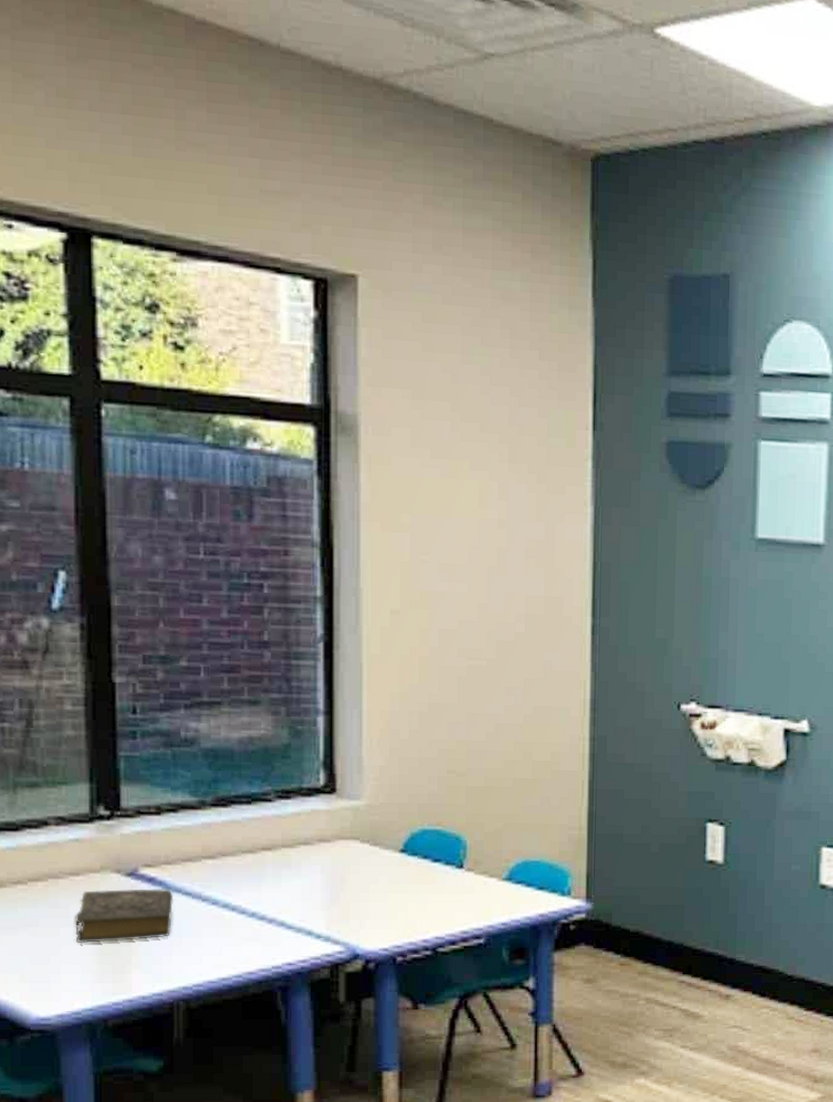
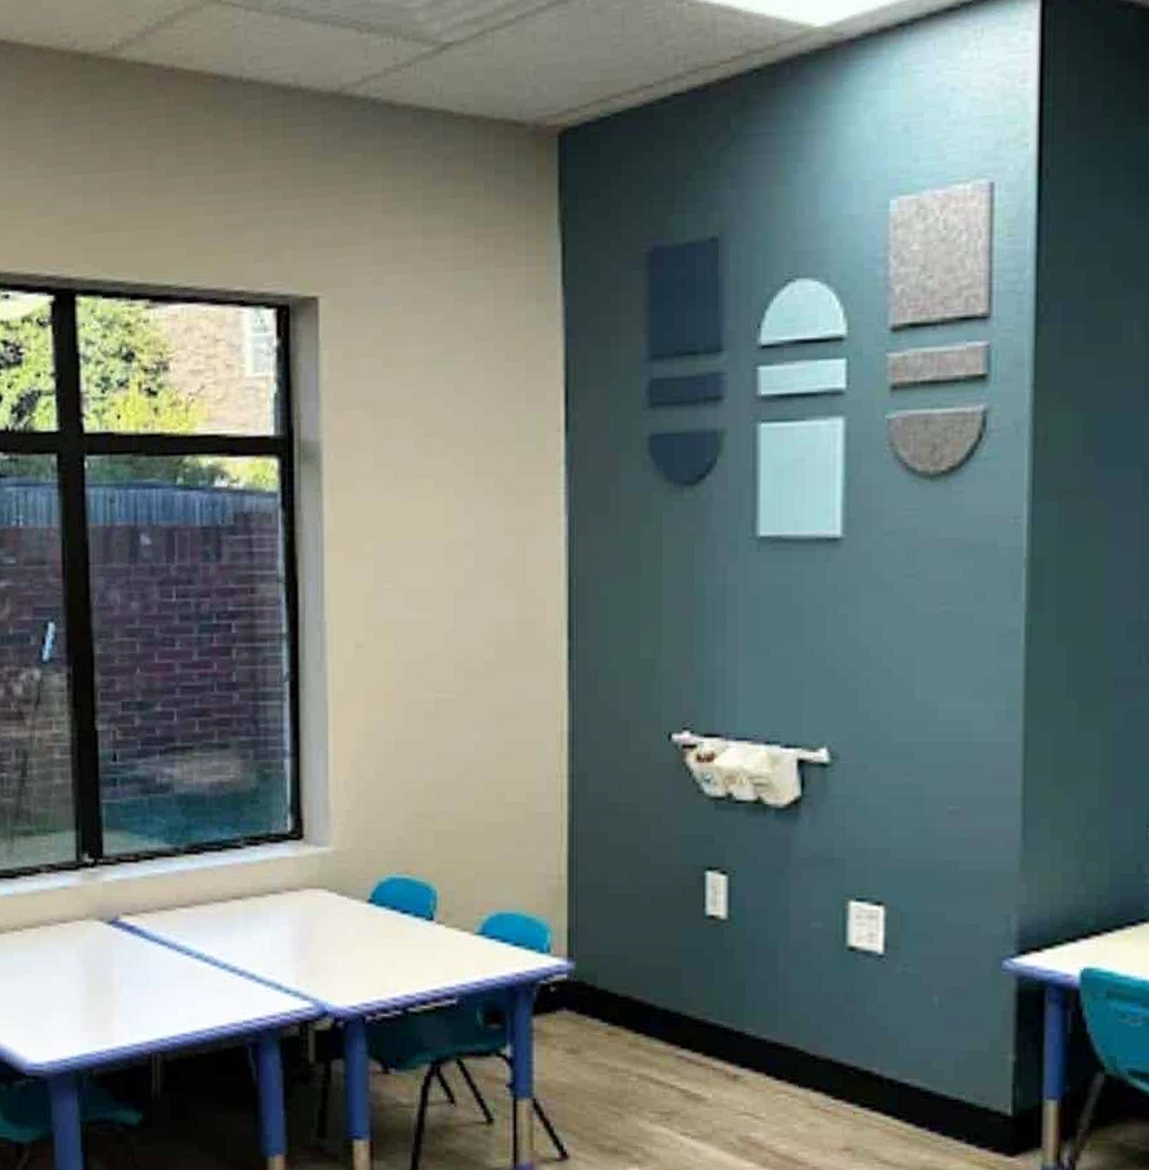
book: present [75,888,174,944] -> none [64,937,152,991]

